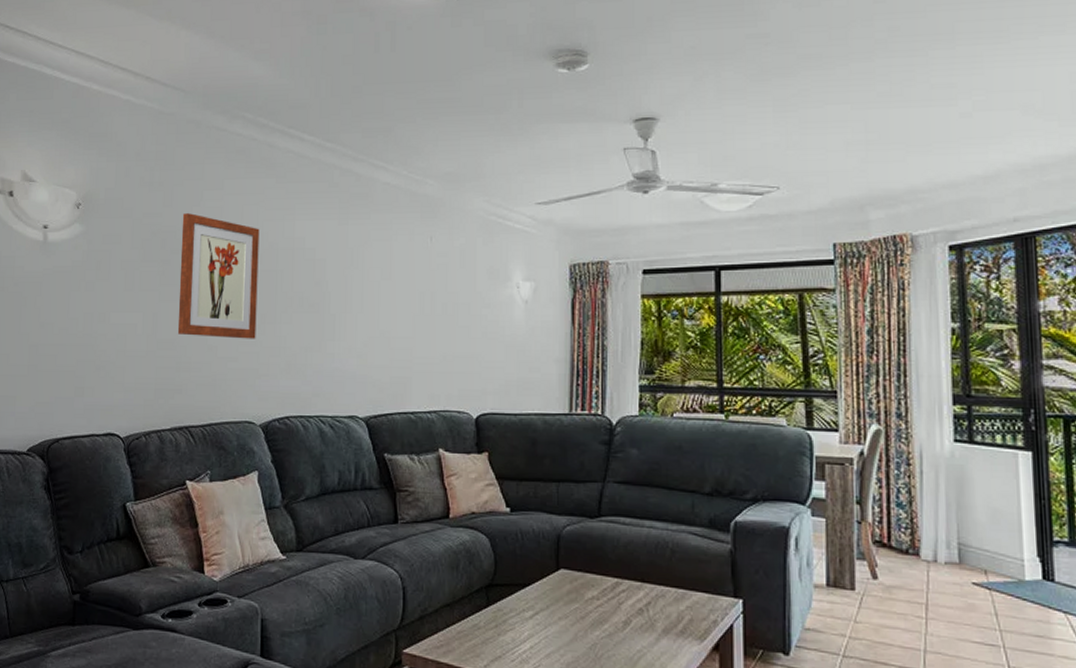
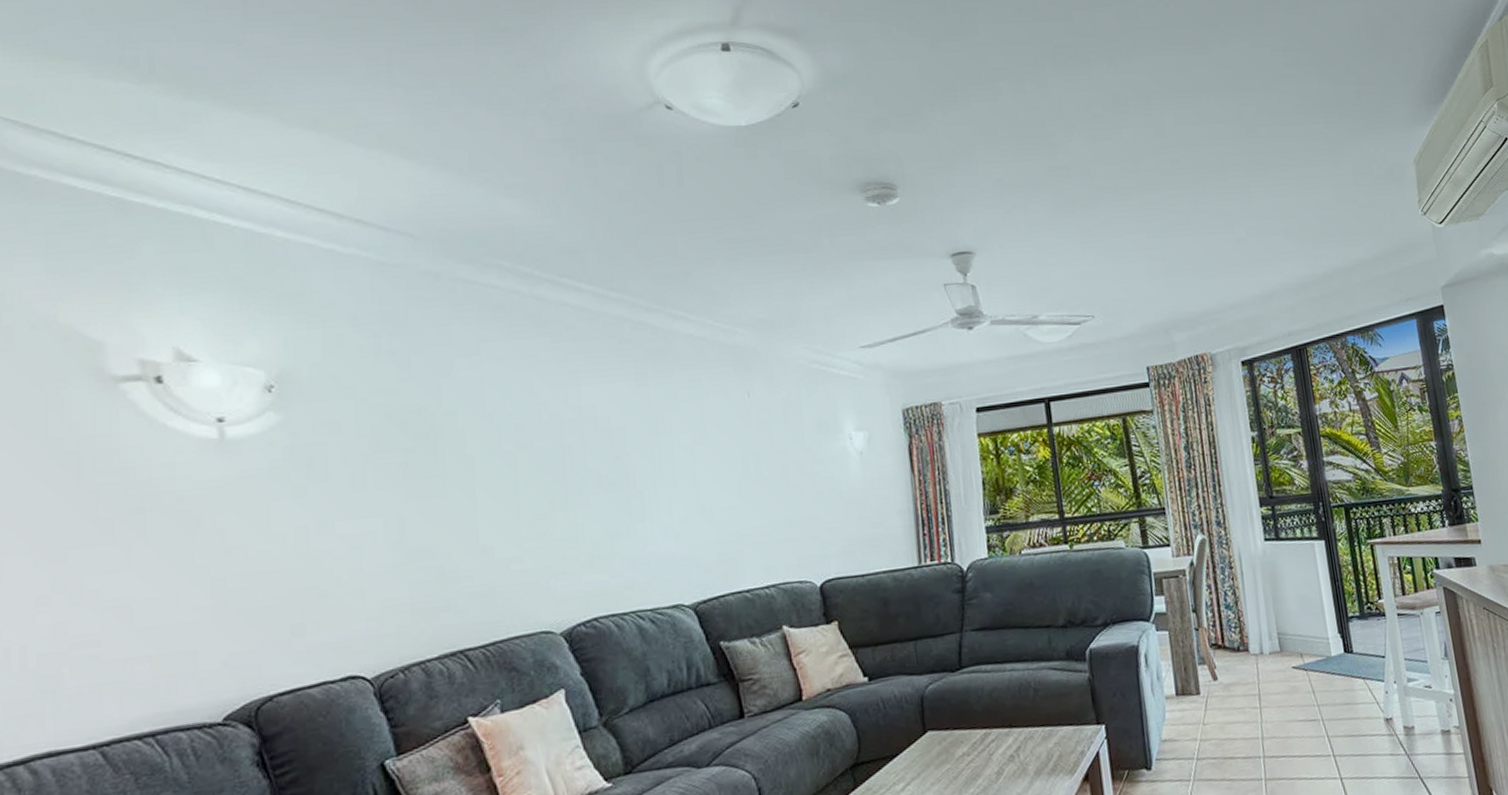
wall art: present [177,213,260,339] -> none [427,386,544,539]

